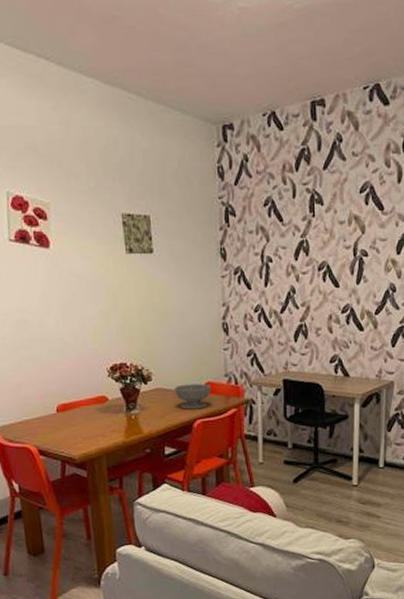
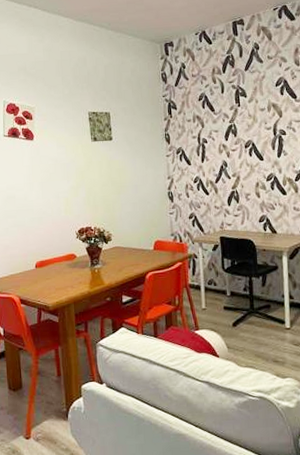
bowl: present [175,383,211,410] -> none [130,242,160,264]

